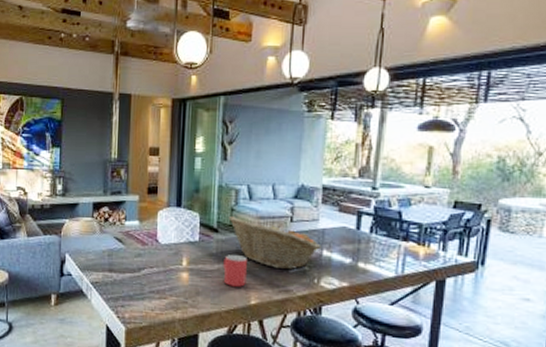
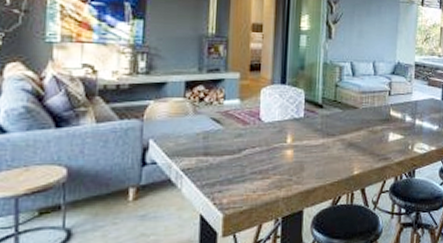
mug: present [223,255,247,287] -> none [328,129,350,159]
fruit basket: present [228,216,321,270] -> none [333,92,414,140]

